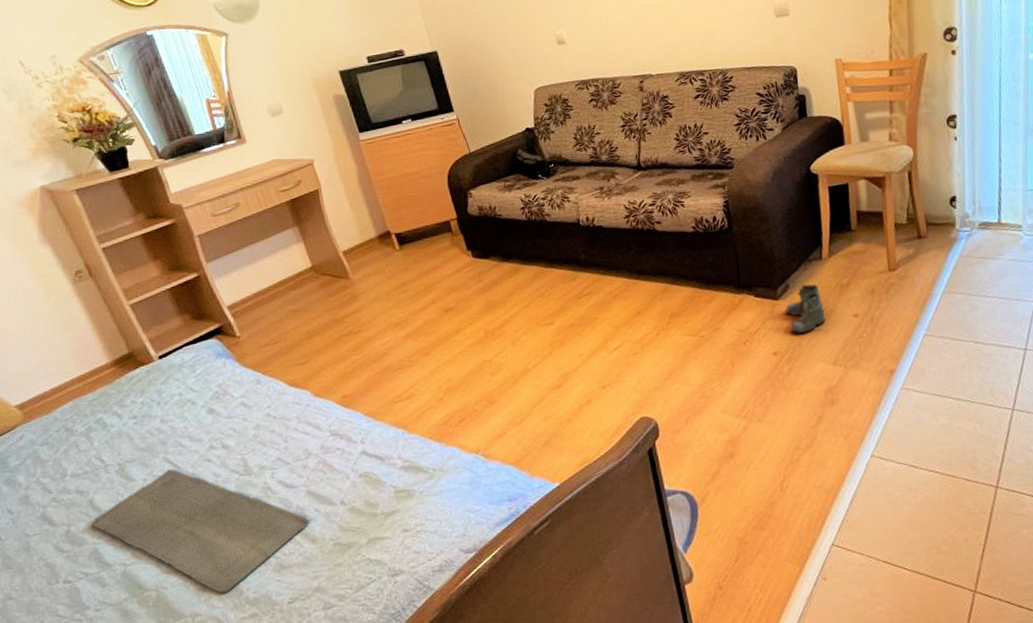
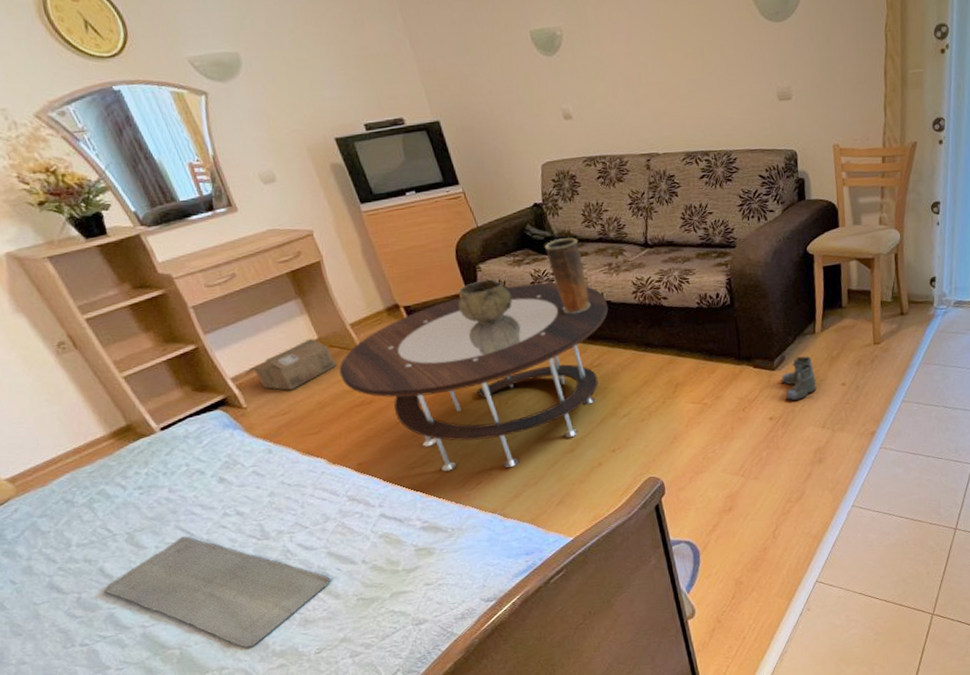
cardboard box: none [242,266,327,319] -> present [246,338,336,390]
coffee table: none [330,207,600,406] -> present [339,282,609,472]
decorative bowl: none [448,205,502,250] -> present [458,279,512,323]
vase: none [535,161,581,240] -> present [544,237,591,314]

